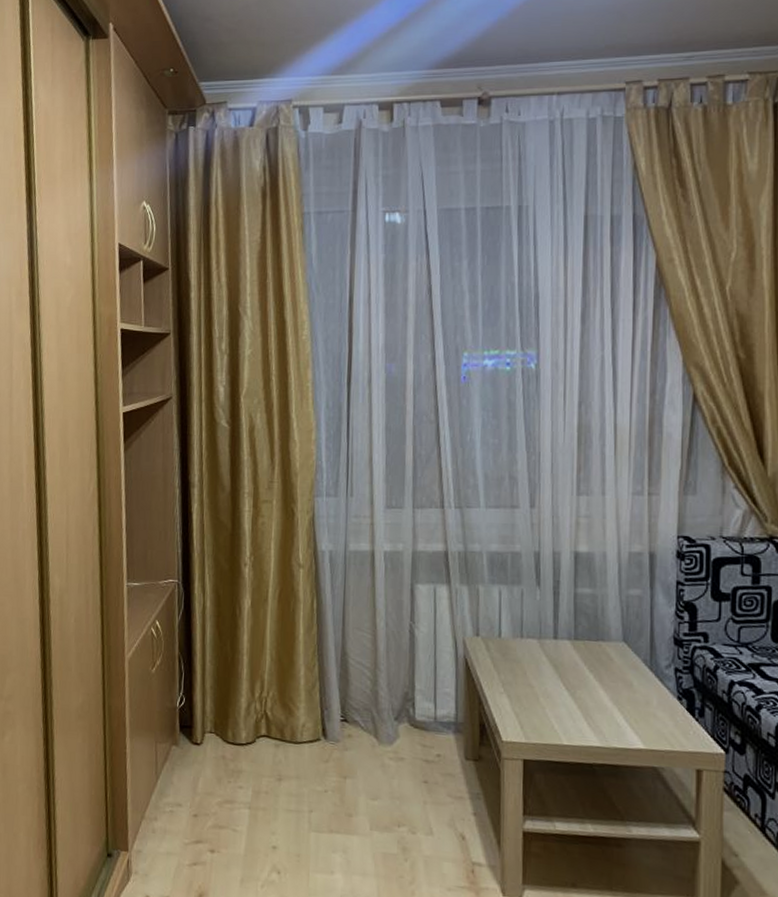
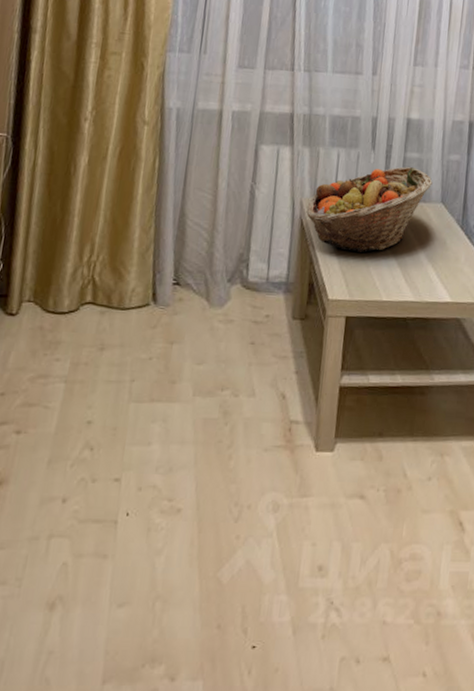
fruit basket: none [470,603,611,694] -> present [306,166,433,253]

